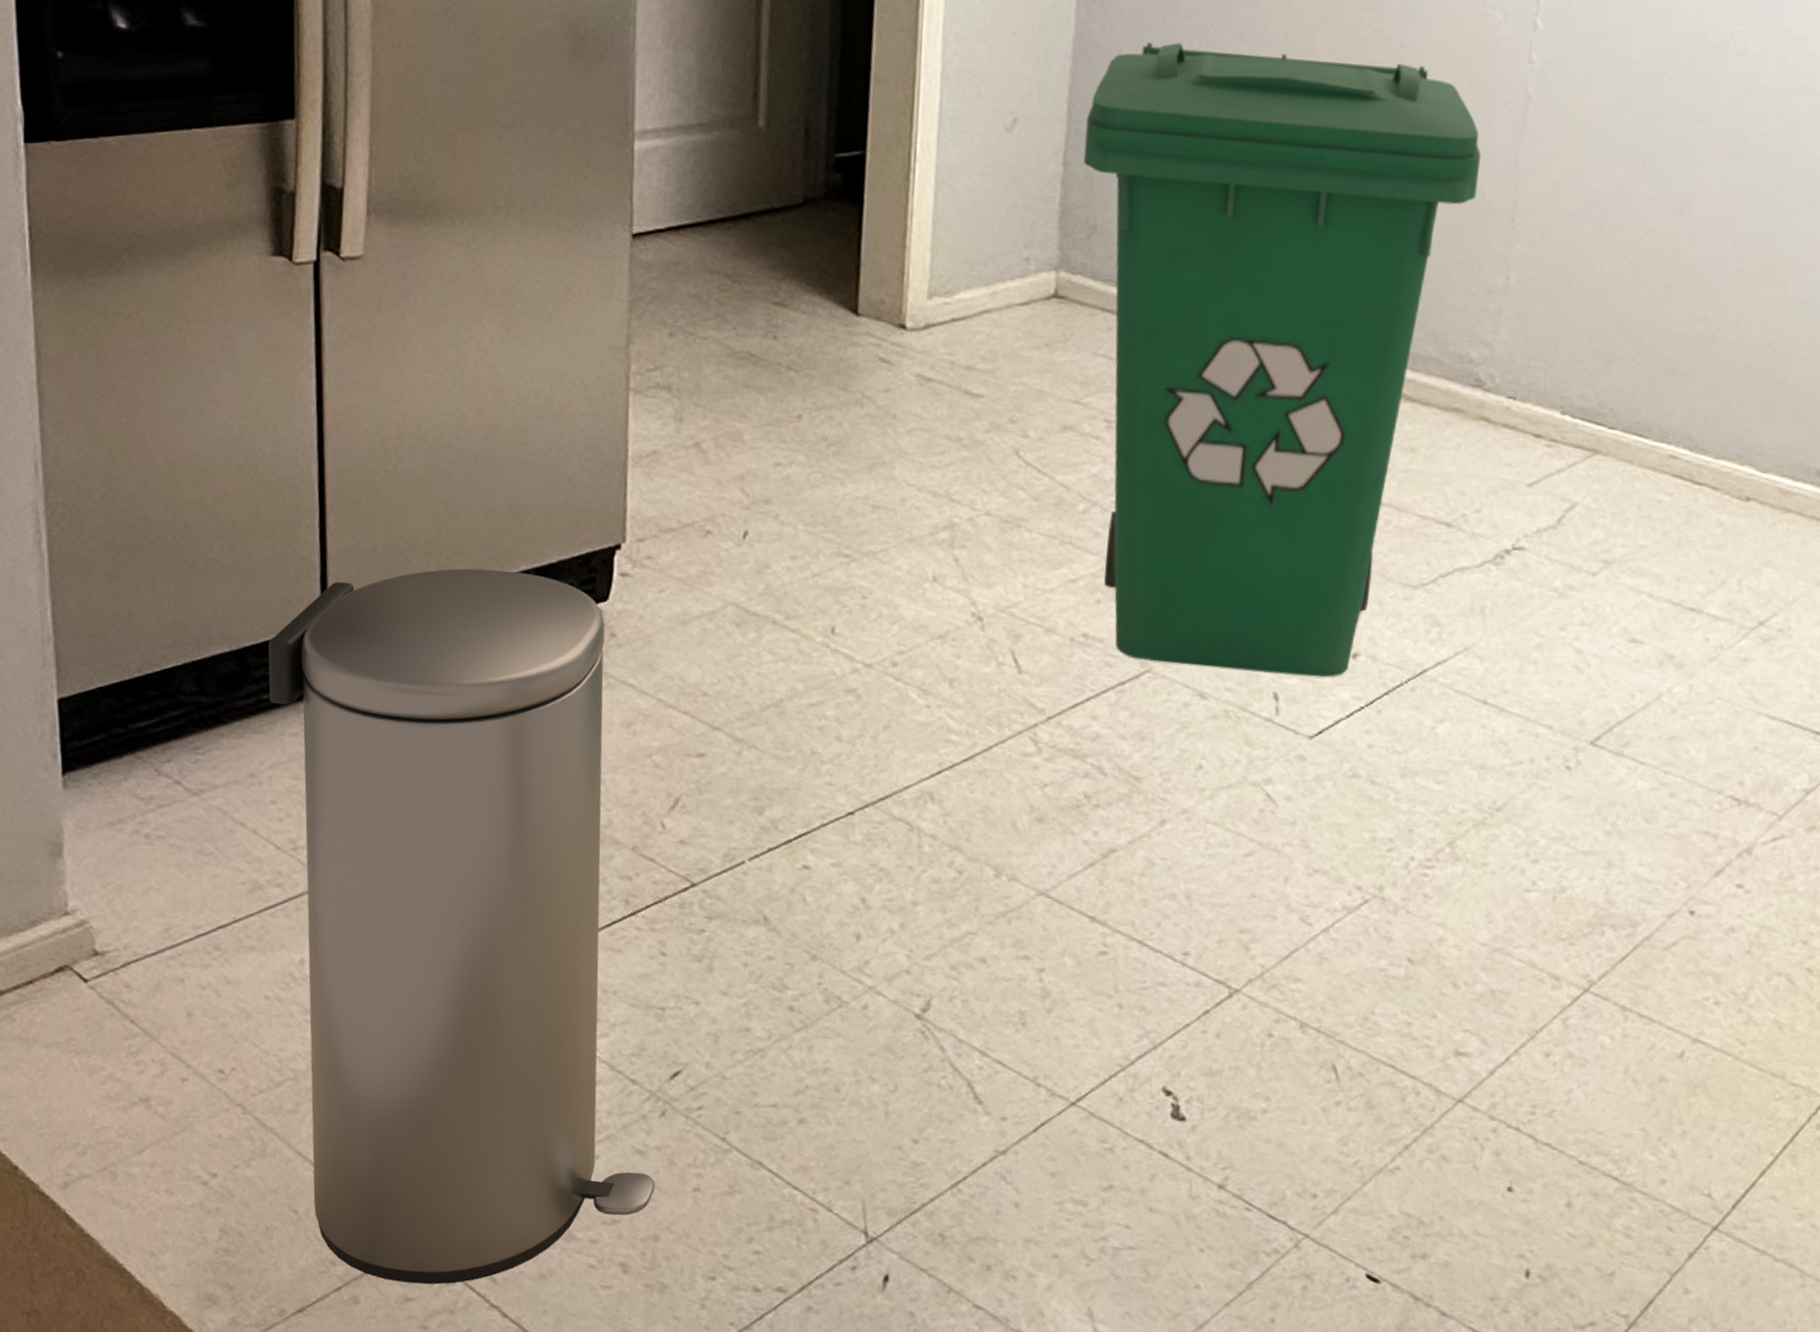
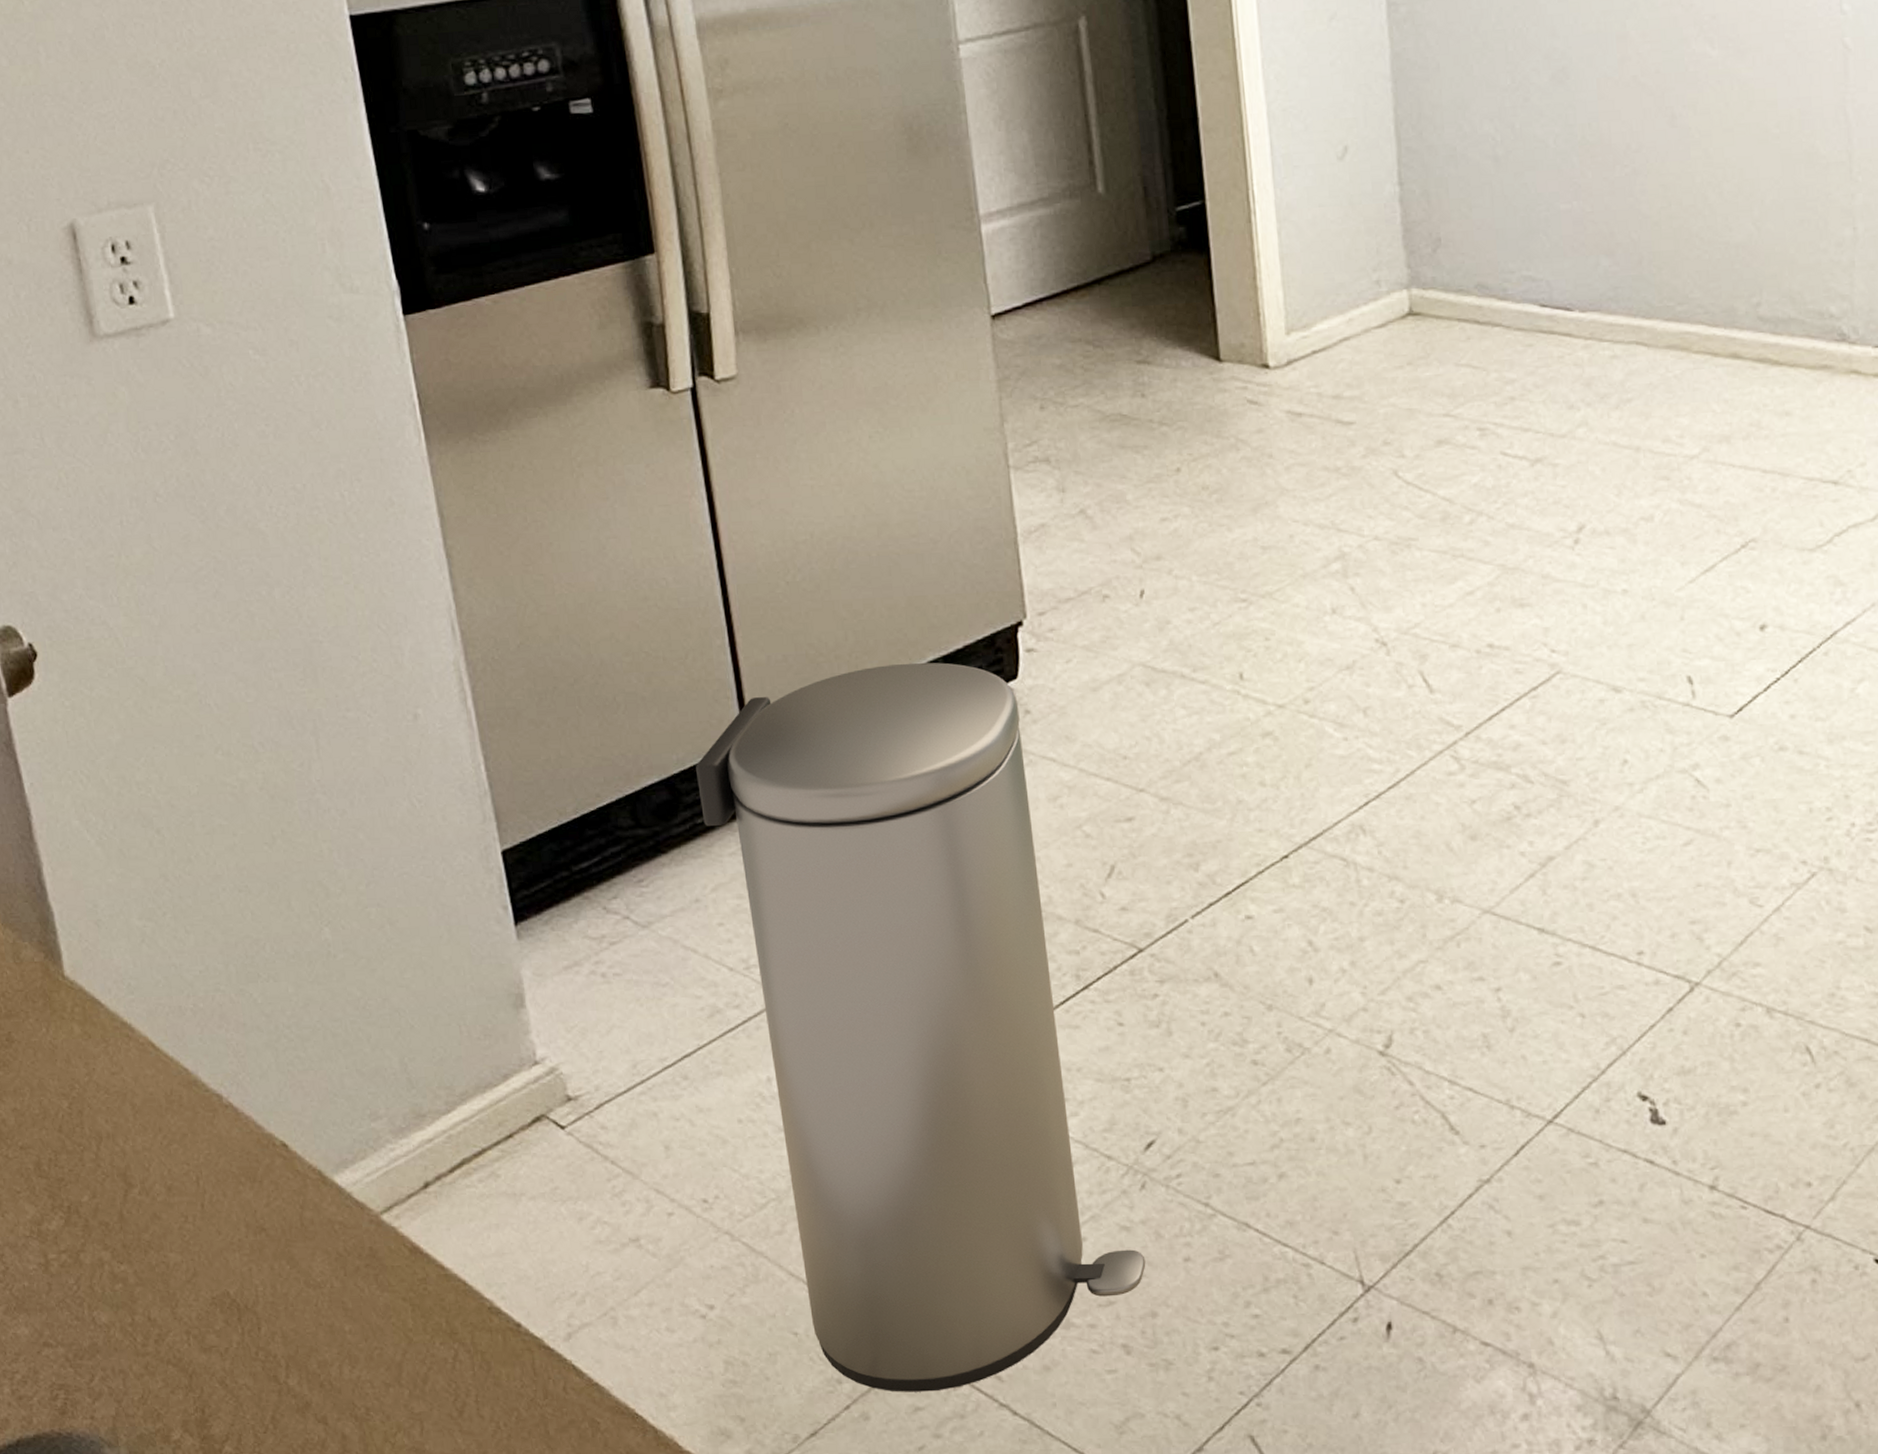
recycling bin: present [1083,42,1482,677] -> none [1414,33,1810,662]

